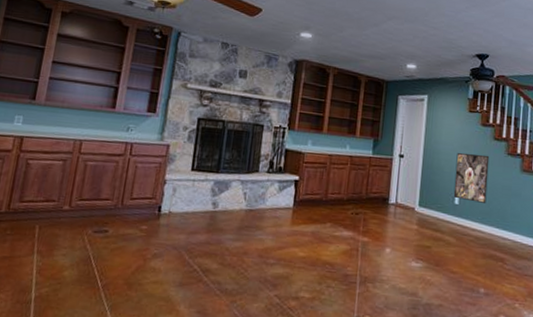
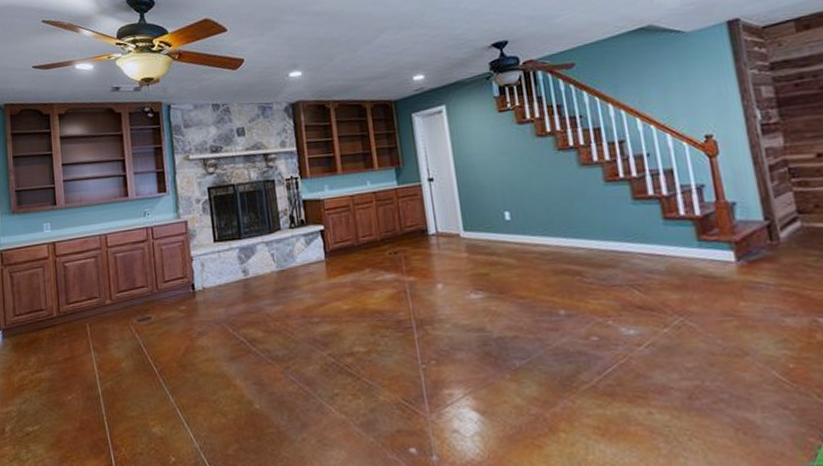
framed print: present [453,153,490,203] -> none [495,156,544,214]

